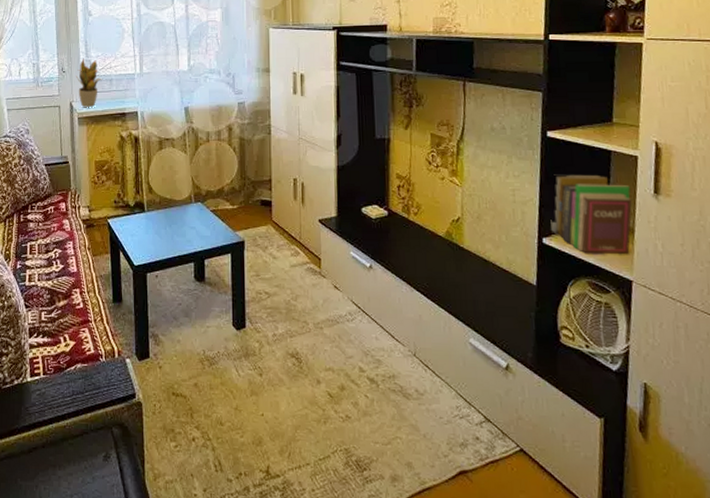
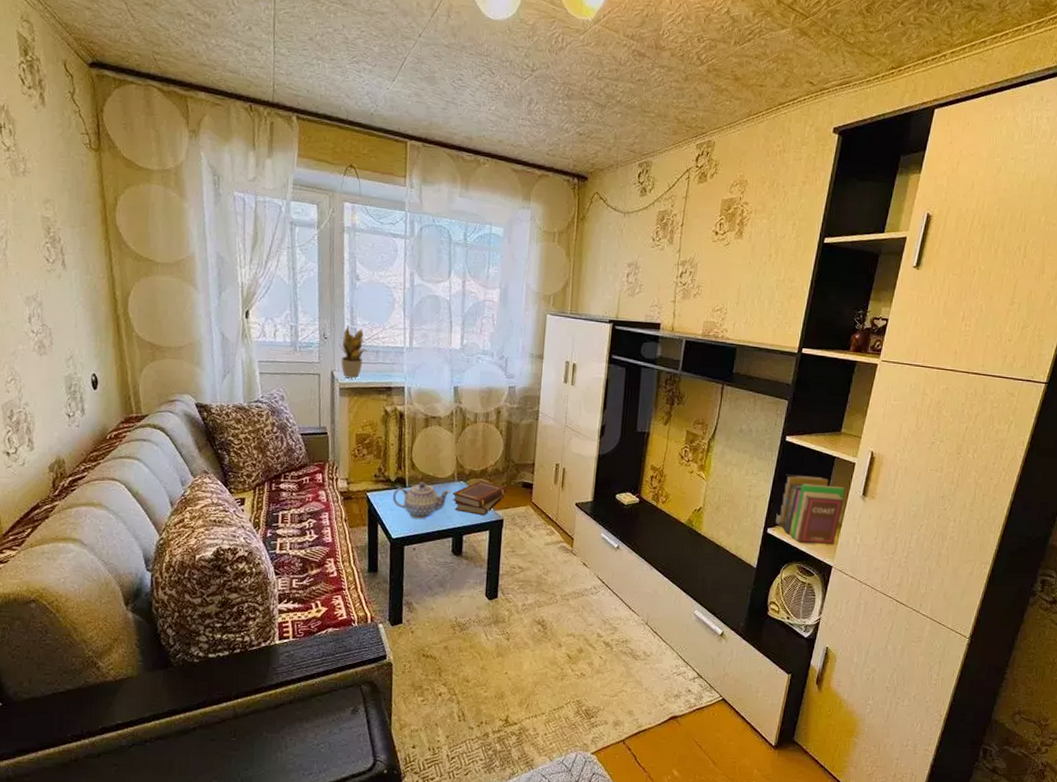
teapot: none [132,205,189,245] -> present [392,481,451,520]
book set: none [191,200,246,237] -> present [452,480,507,515]

